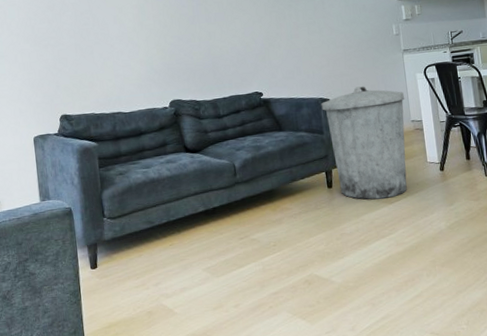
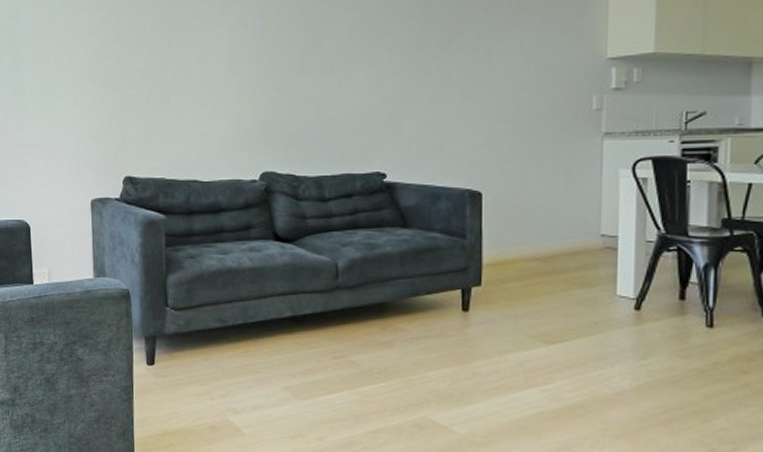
trash can: present [321,86,407,200] -> none [467,179,596,336]

